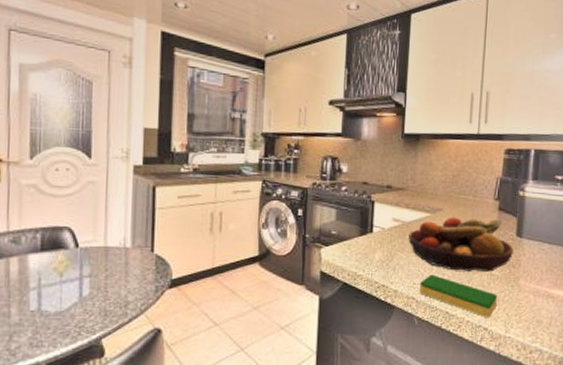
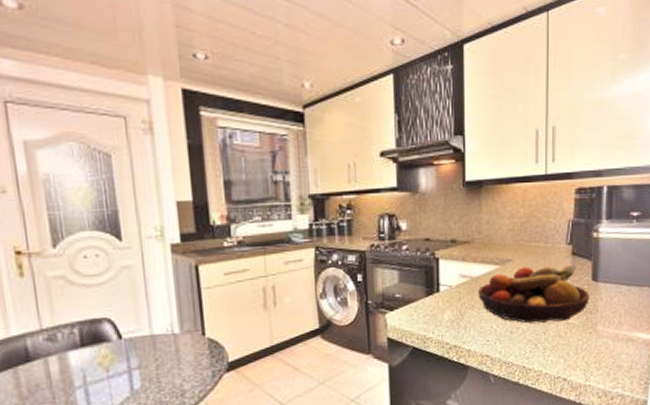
dish sponge: present [419,274,497,318] -> none [494,329,575,369]

